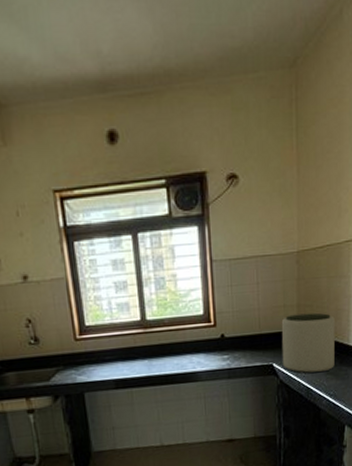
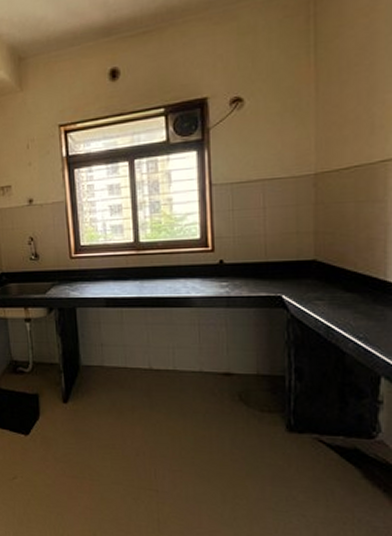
plant pot: present [281,313,335,374] -> none [293,241,365,310]

